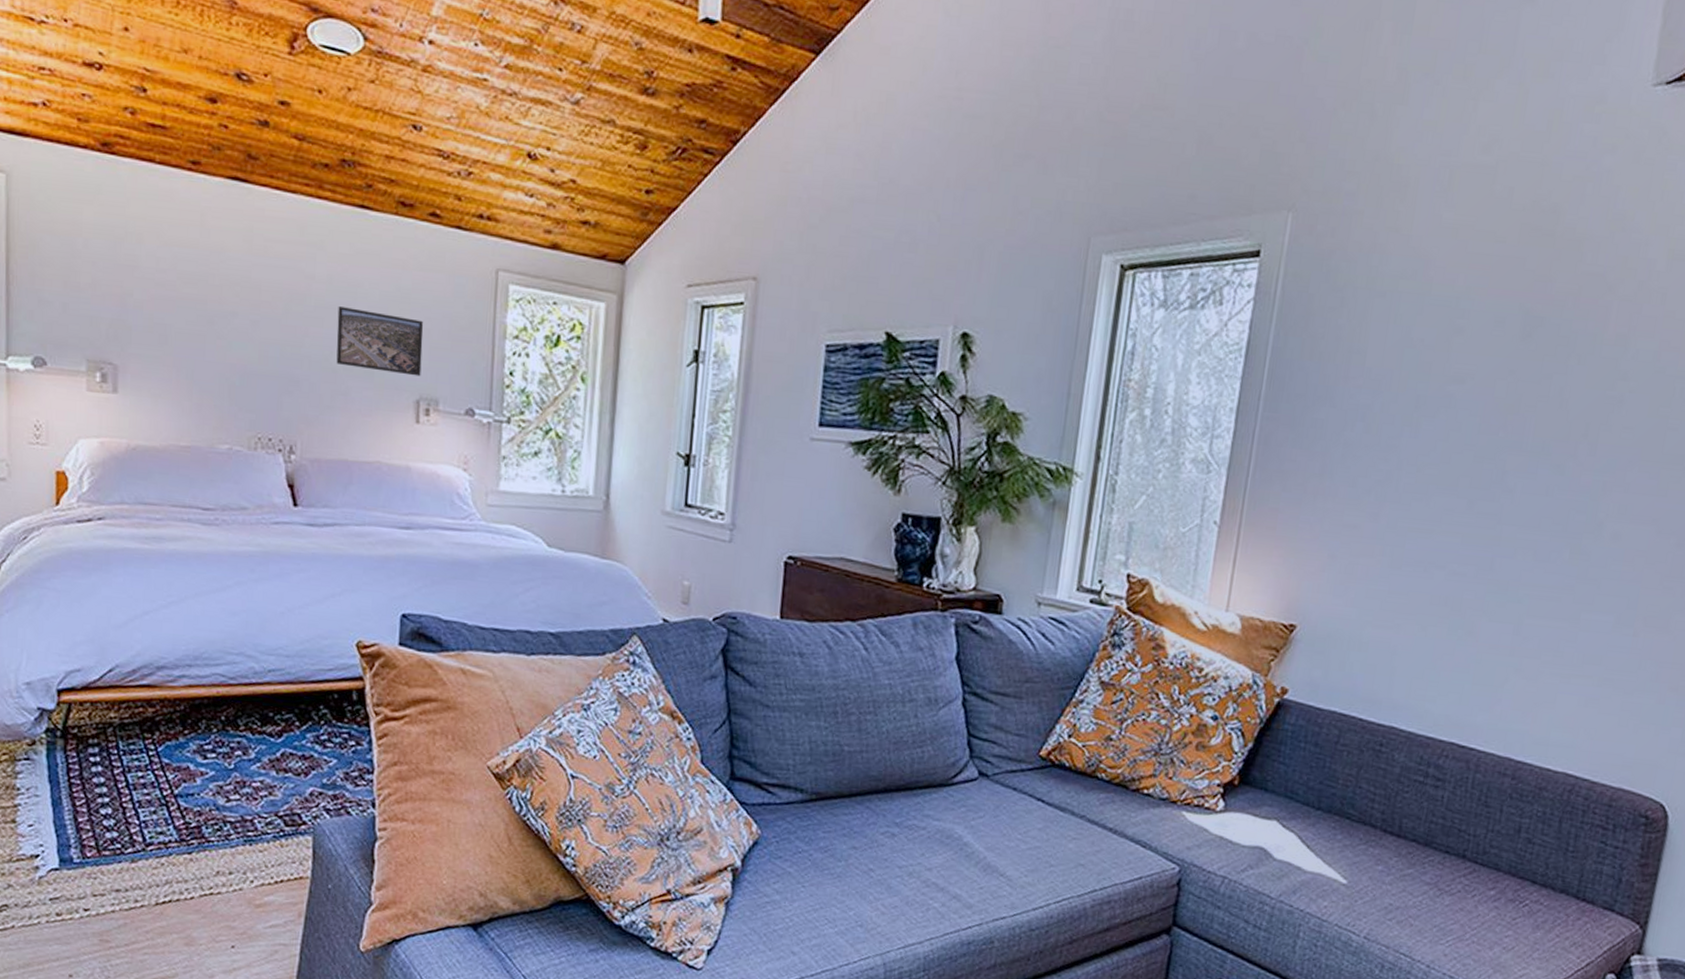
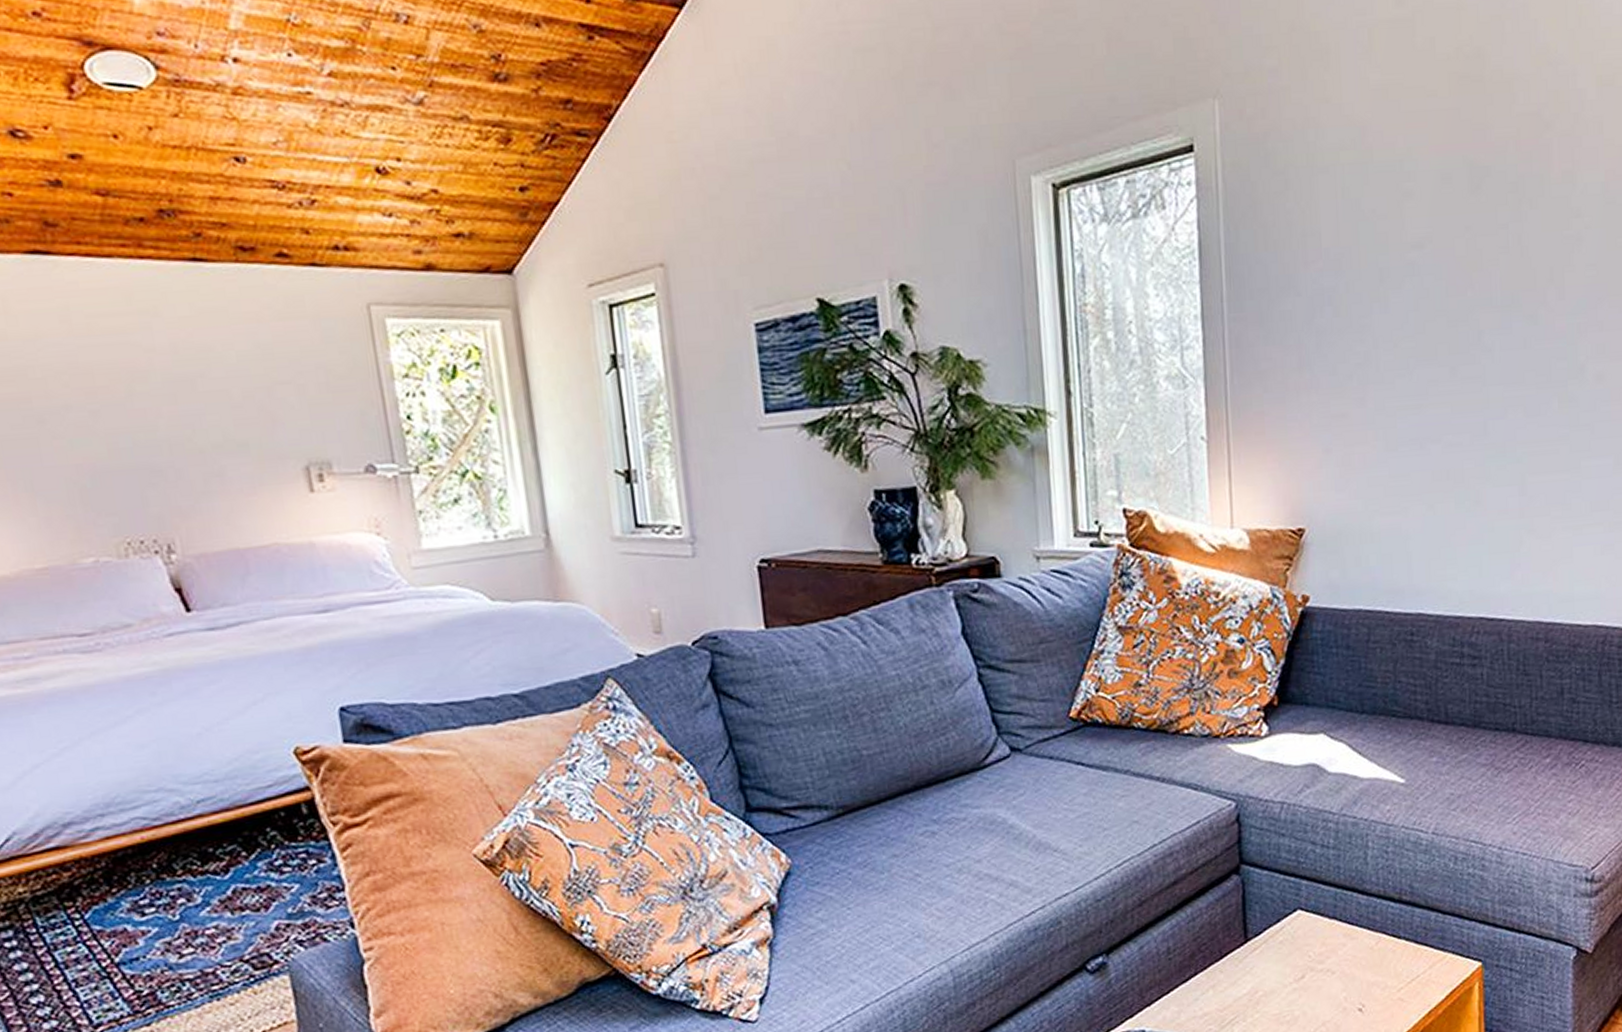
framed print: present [336,306,424,377] -> none [190,376,305,443]

